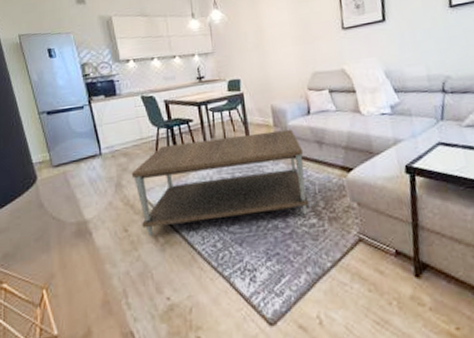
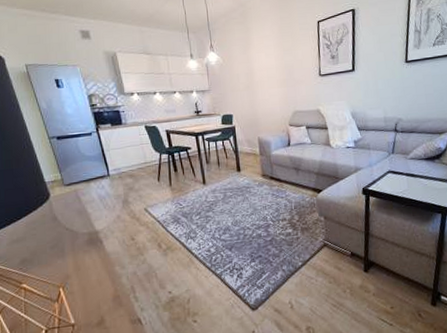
coffee table: present [131,129,309,236] -> none [137,157,287,243]

